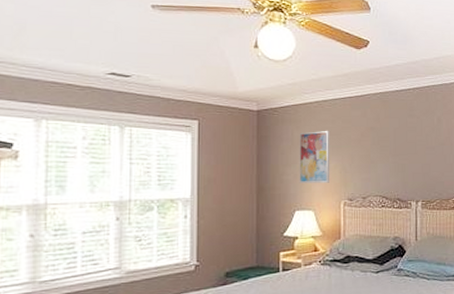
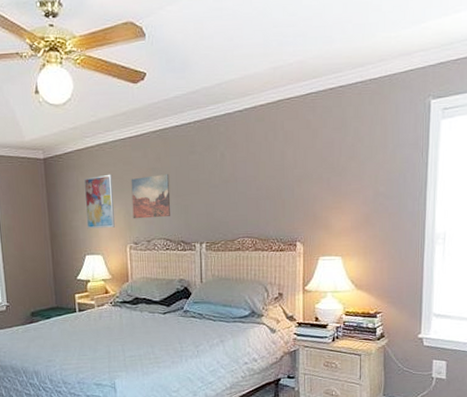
wall art: none [349,134,388,176] -> present [131,174,171,219]

